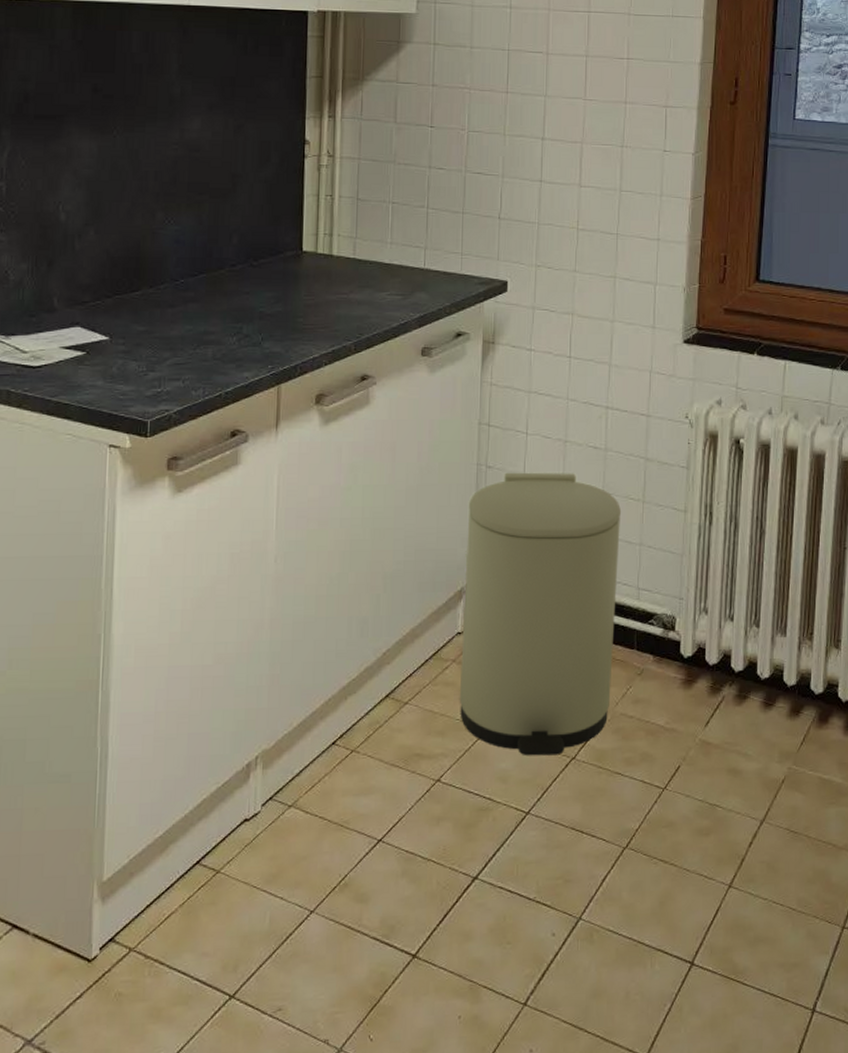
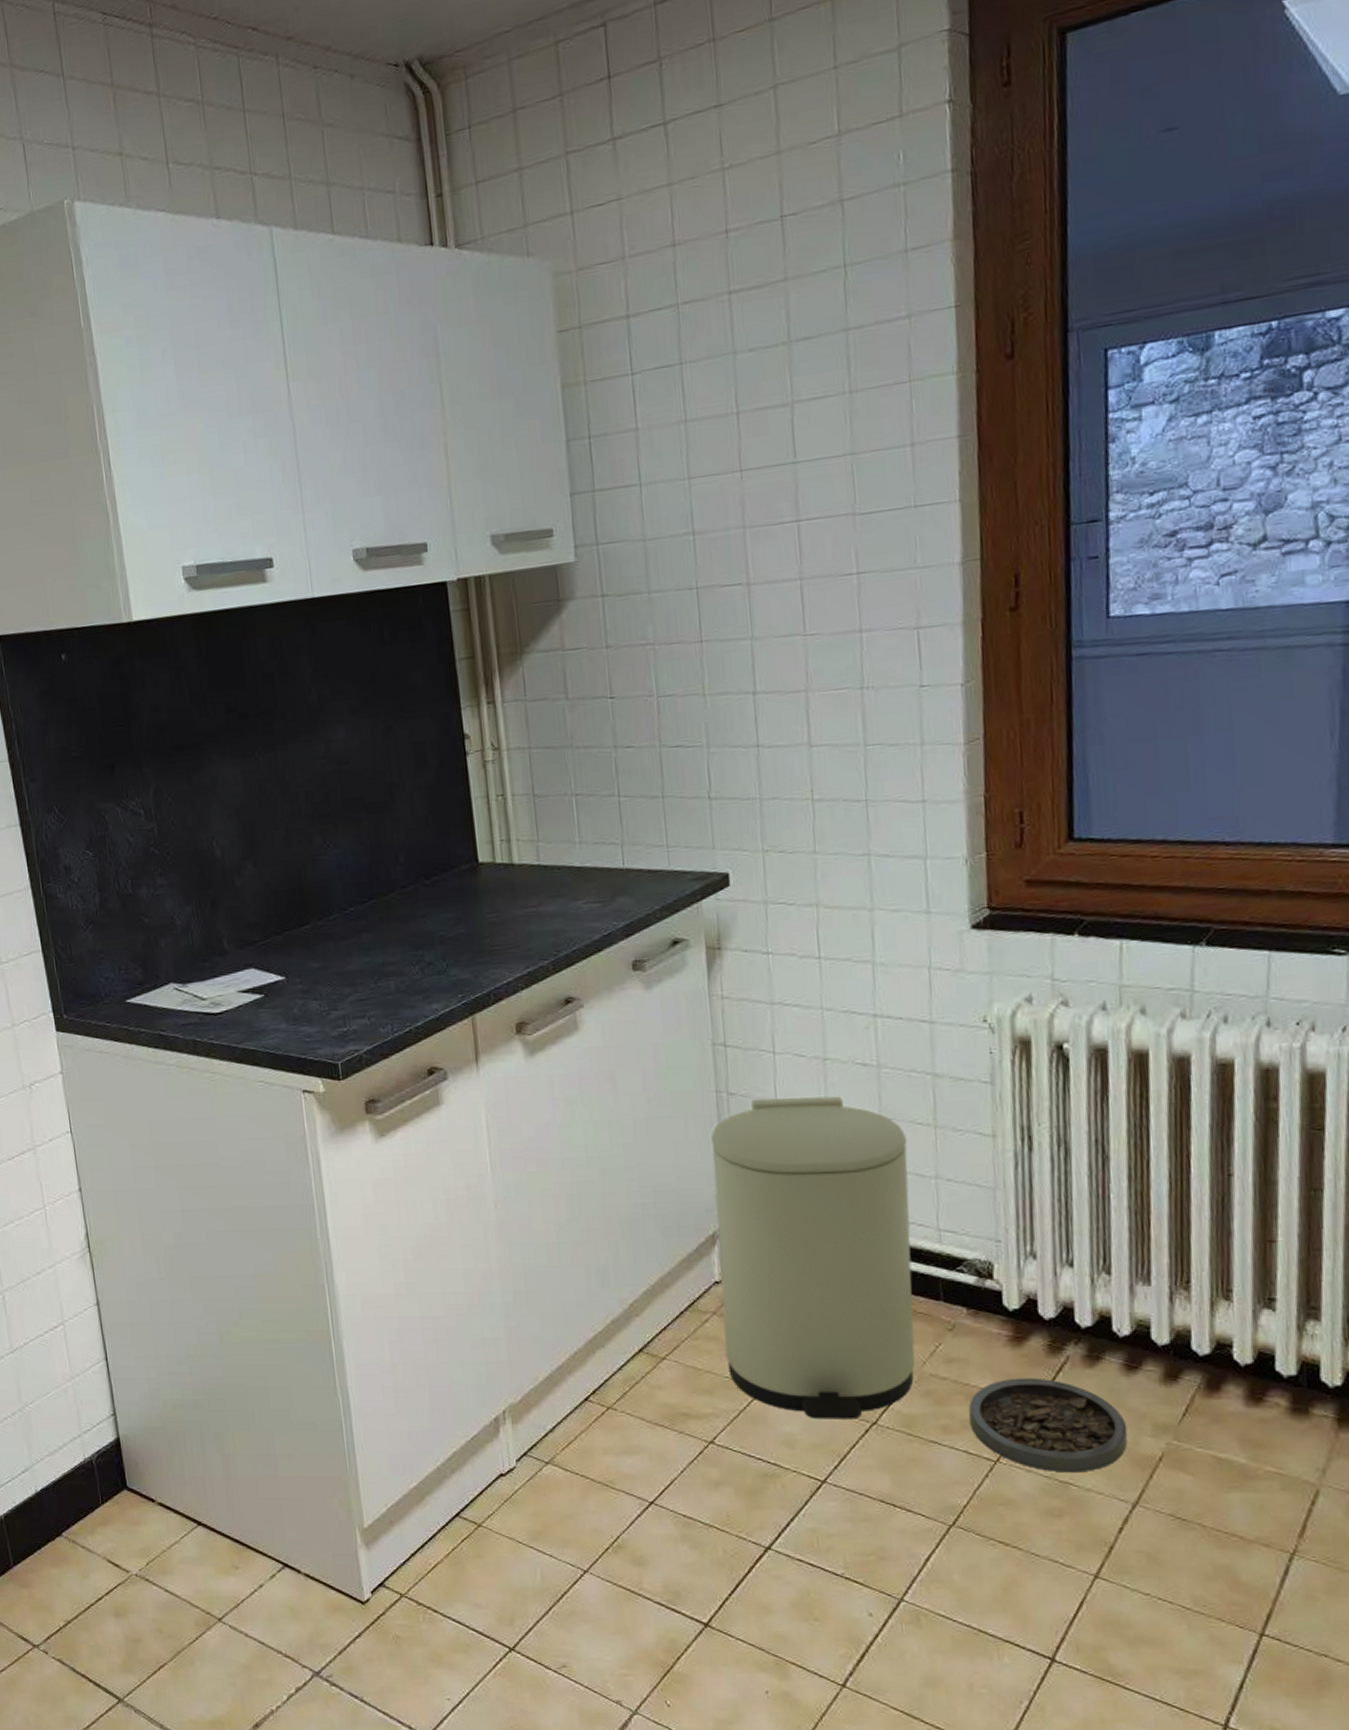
pet bowl: none [647,715,762,797] -> present [969,1377,1128,1473]

